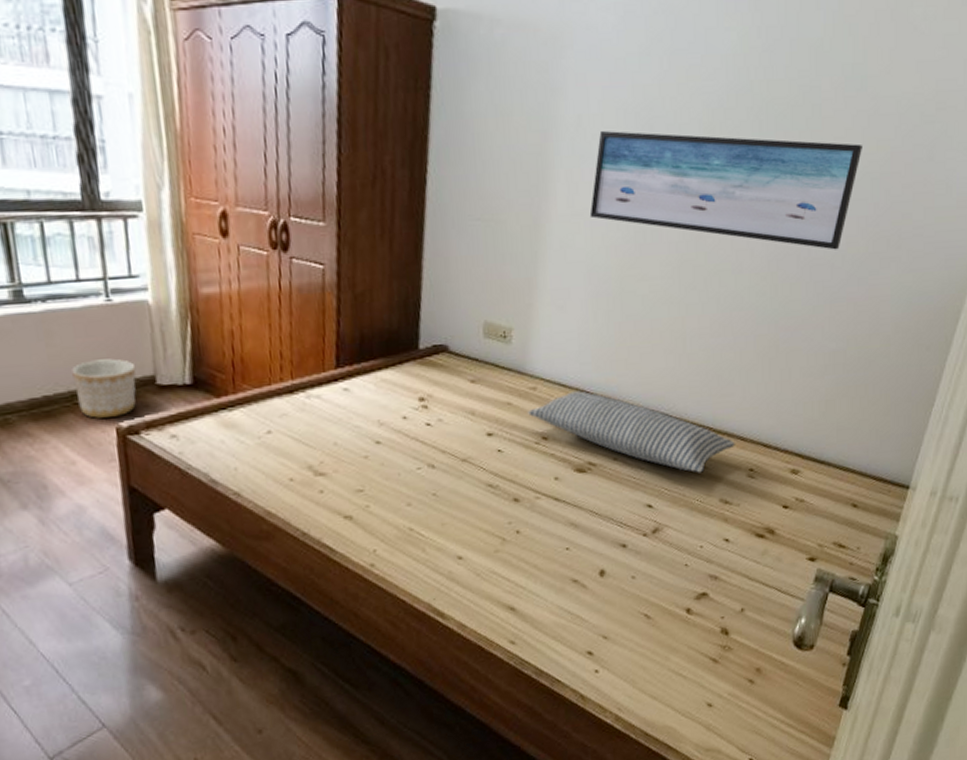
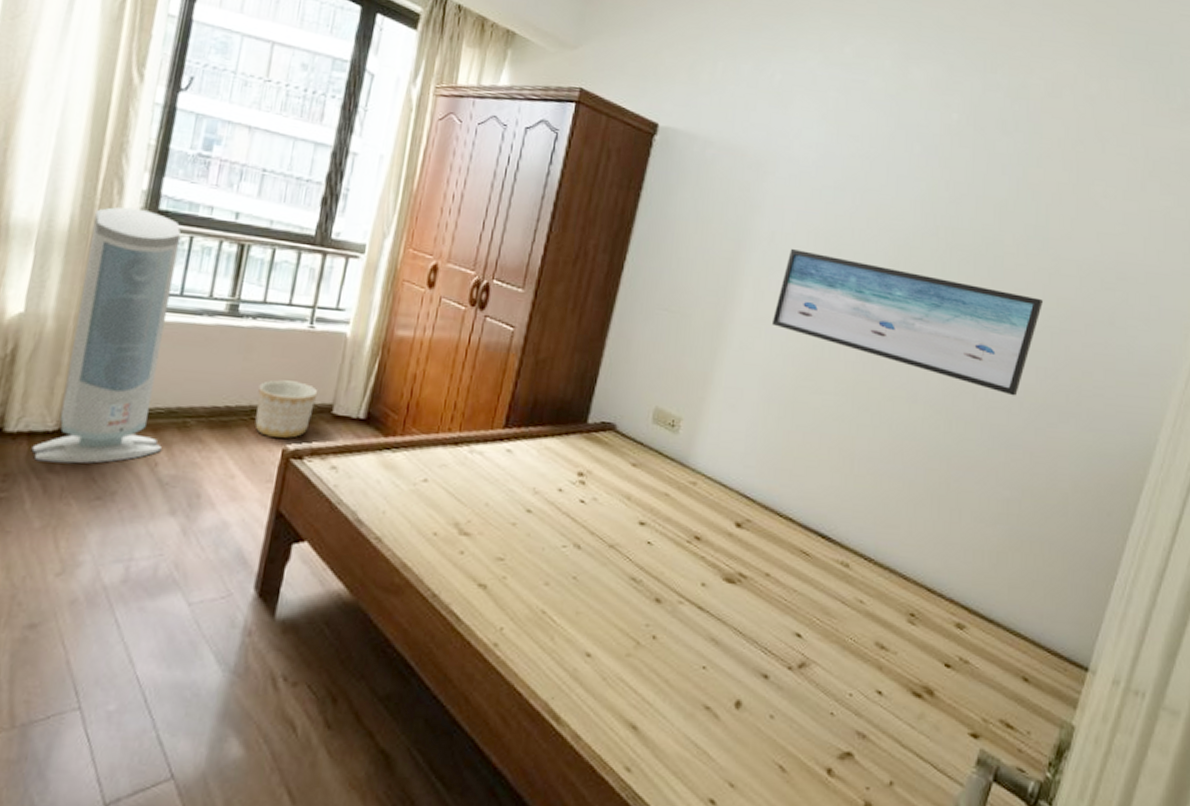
pillow: present [527,390,735,473] -> none [683,493,897,608]

